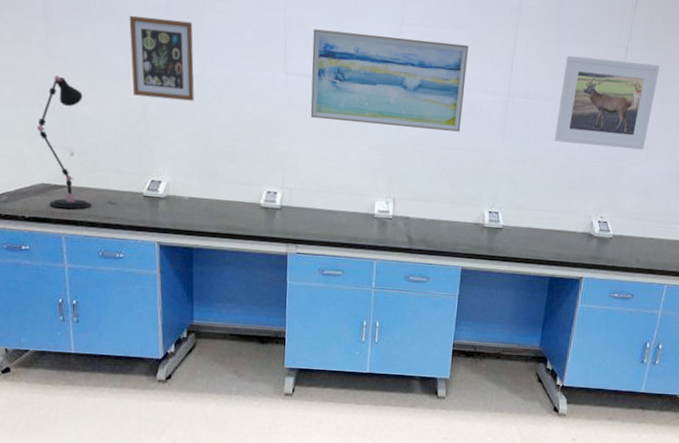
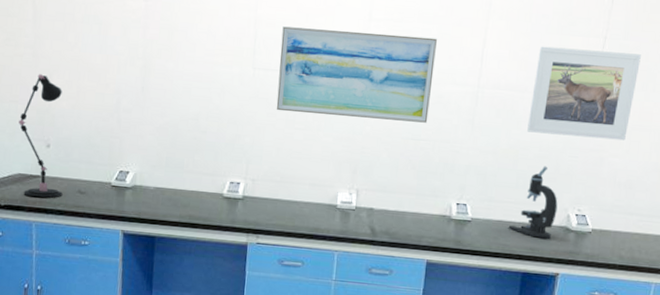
picture frame: present [129,15,194,101] -> none [108,18,168,96]
microscope: none [537,174,582,245] -> present [508,166,558,239]

